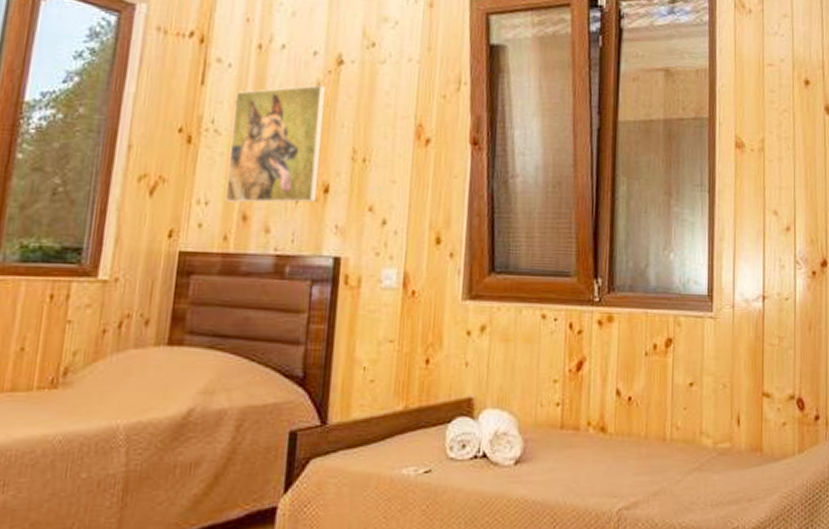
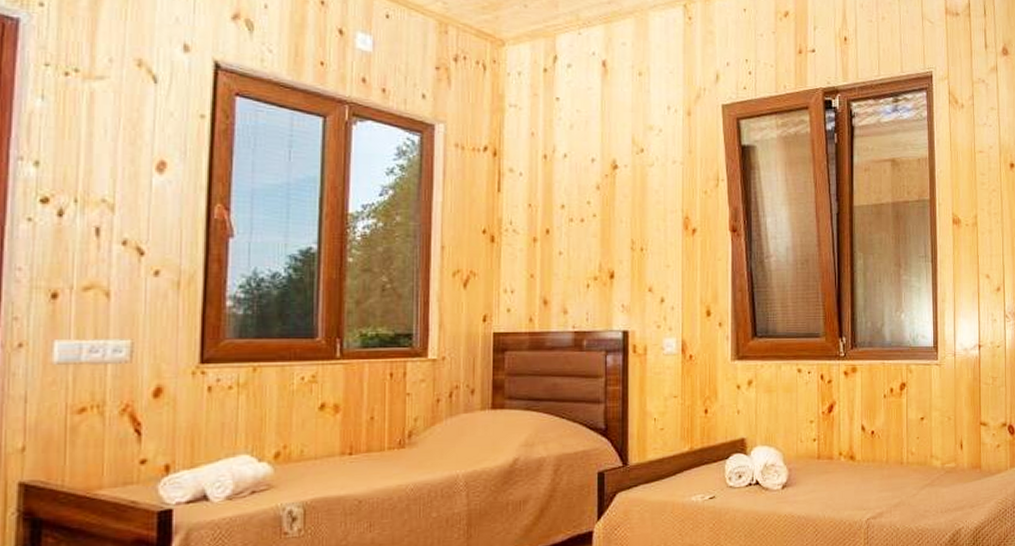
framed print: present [225,85,327,203] -> none [527,187,605,290]

